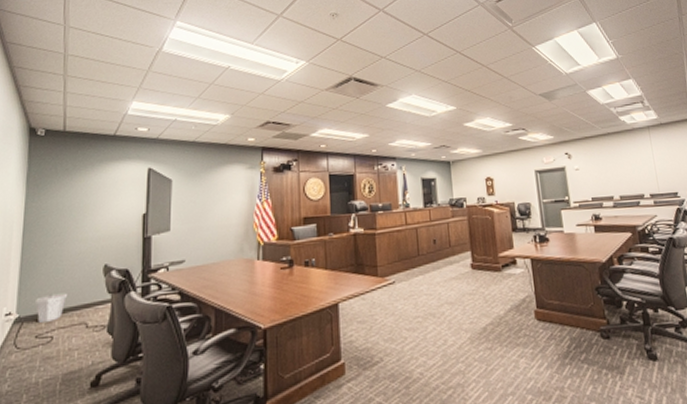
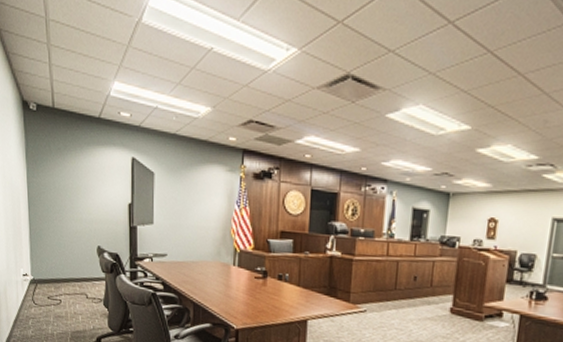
trash can: present [36,293,68,323] -> none [45,264,70,288]

